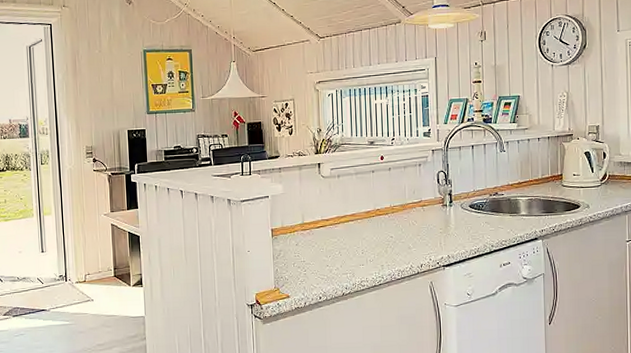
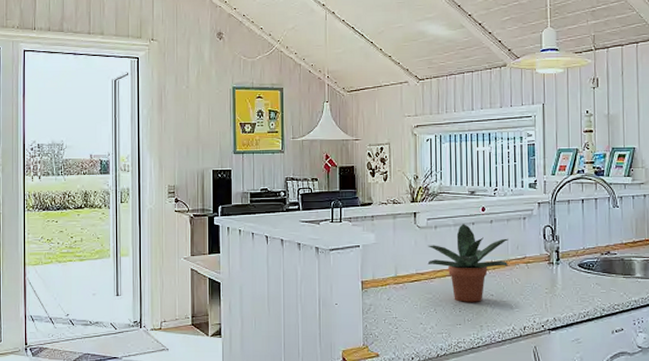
potted plant: none [331,172,405,244] -> present [427,224,508,302]

